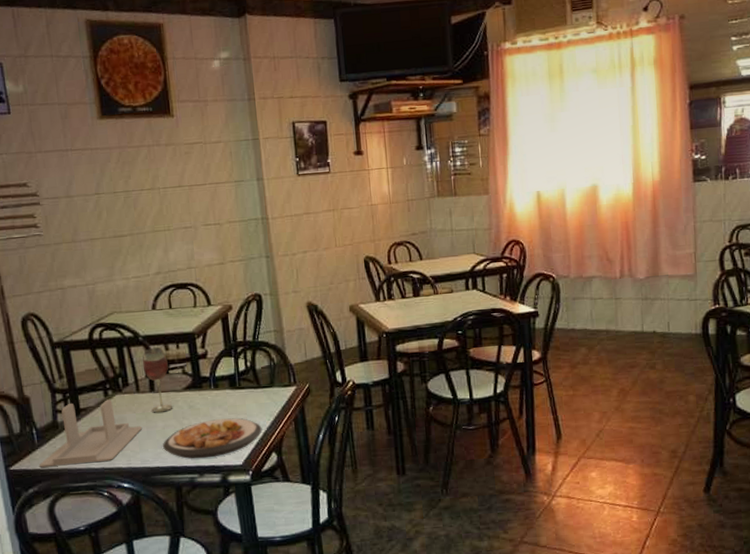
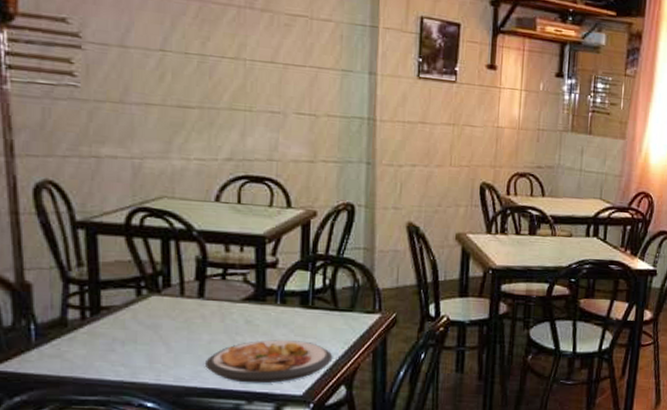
napkin holder: present [39,399,142,467] -> none [34,298,181,374]
wineglass: present [142,347,173,413] -> none [192,246,226,324]

